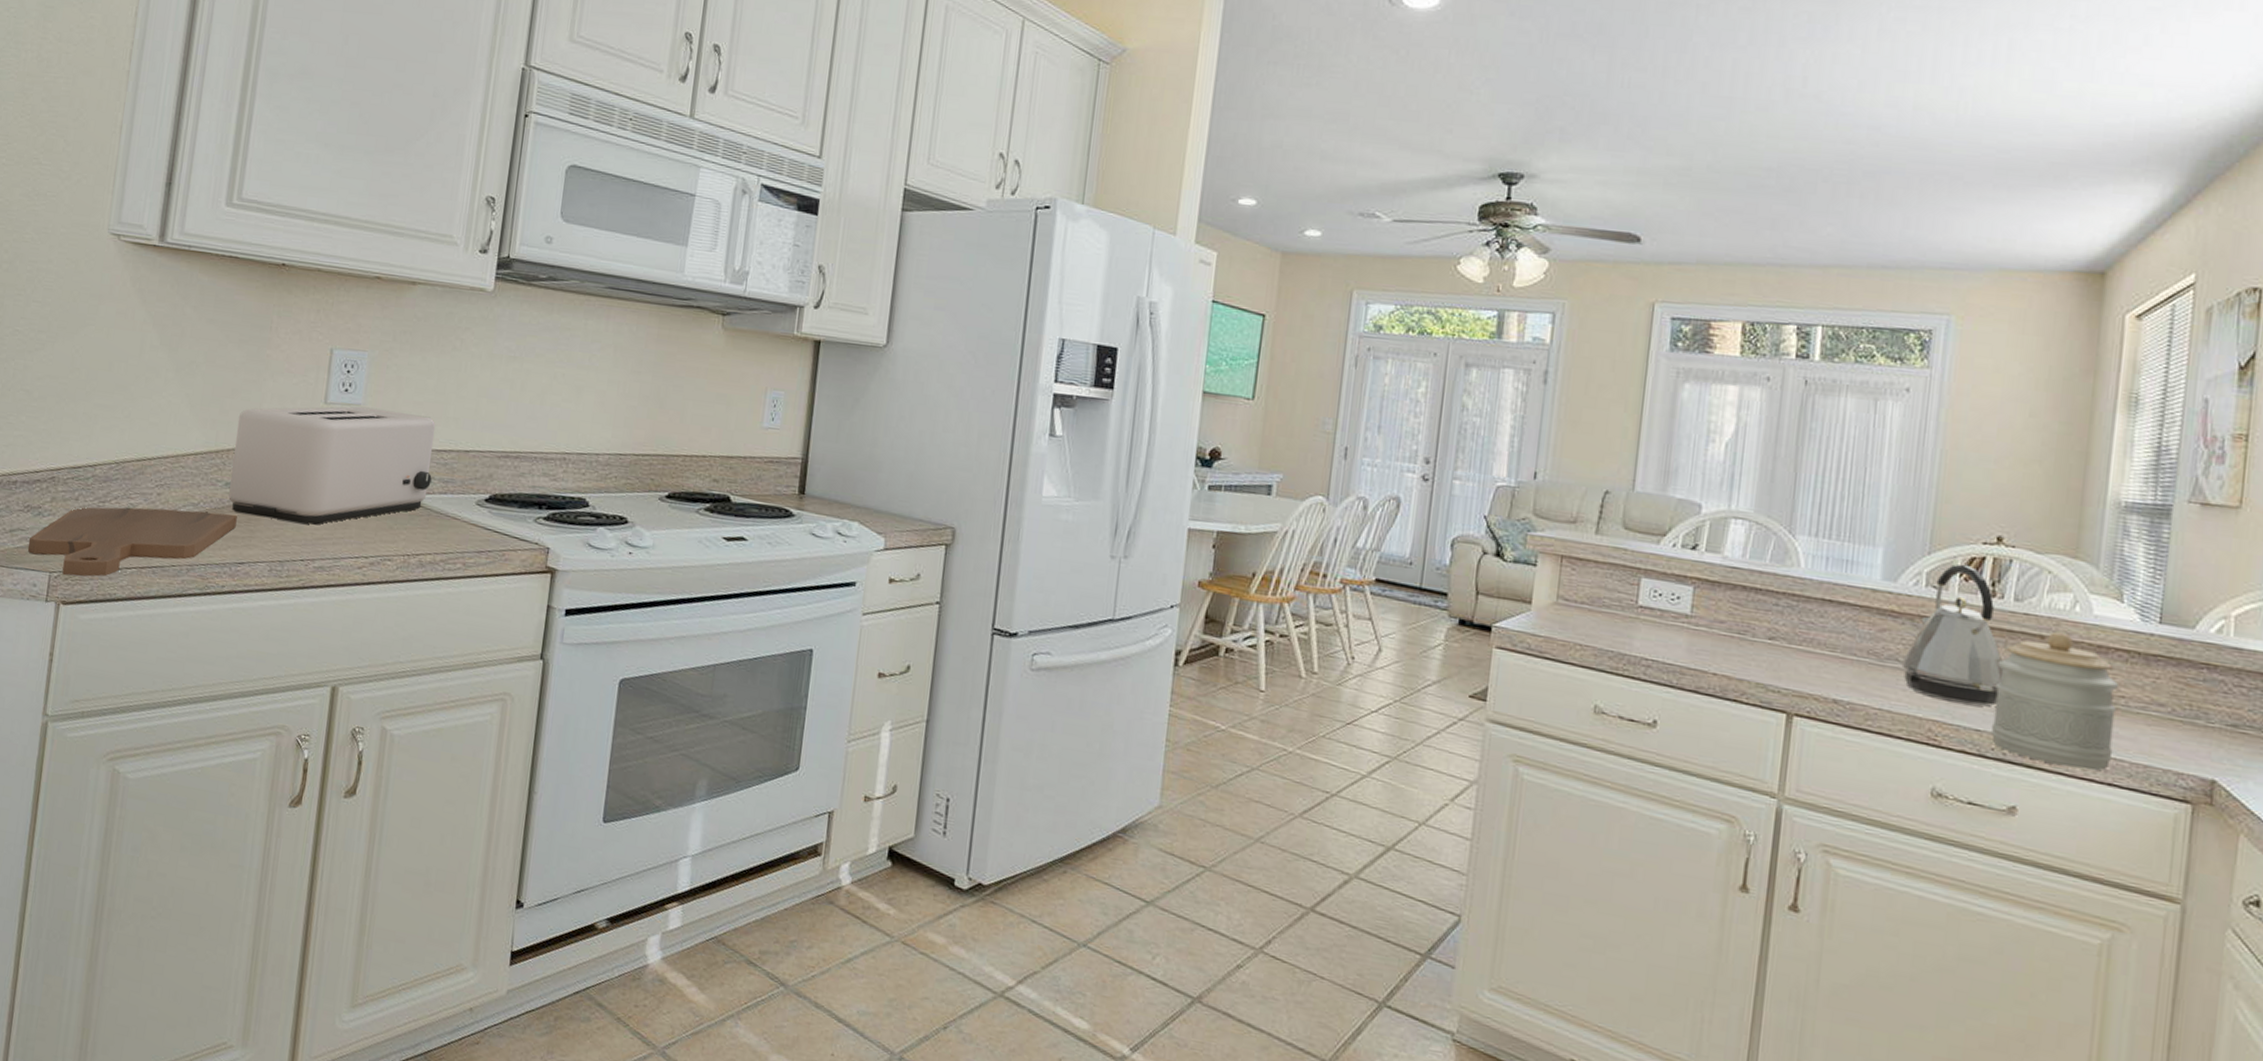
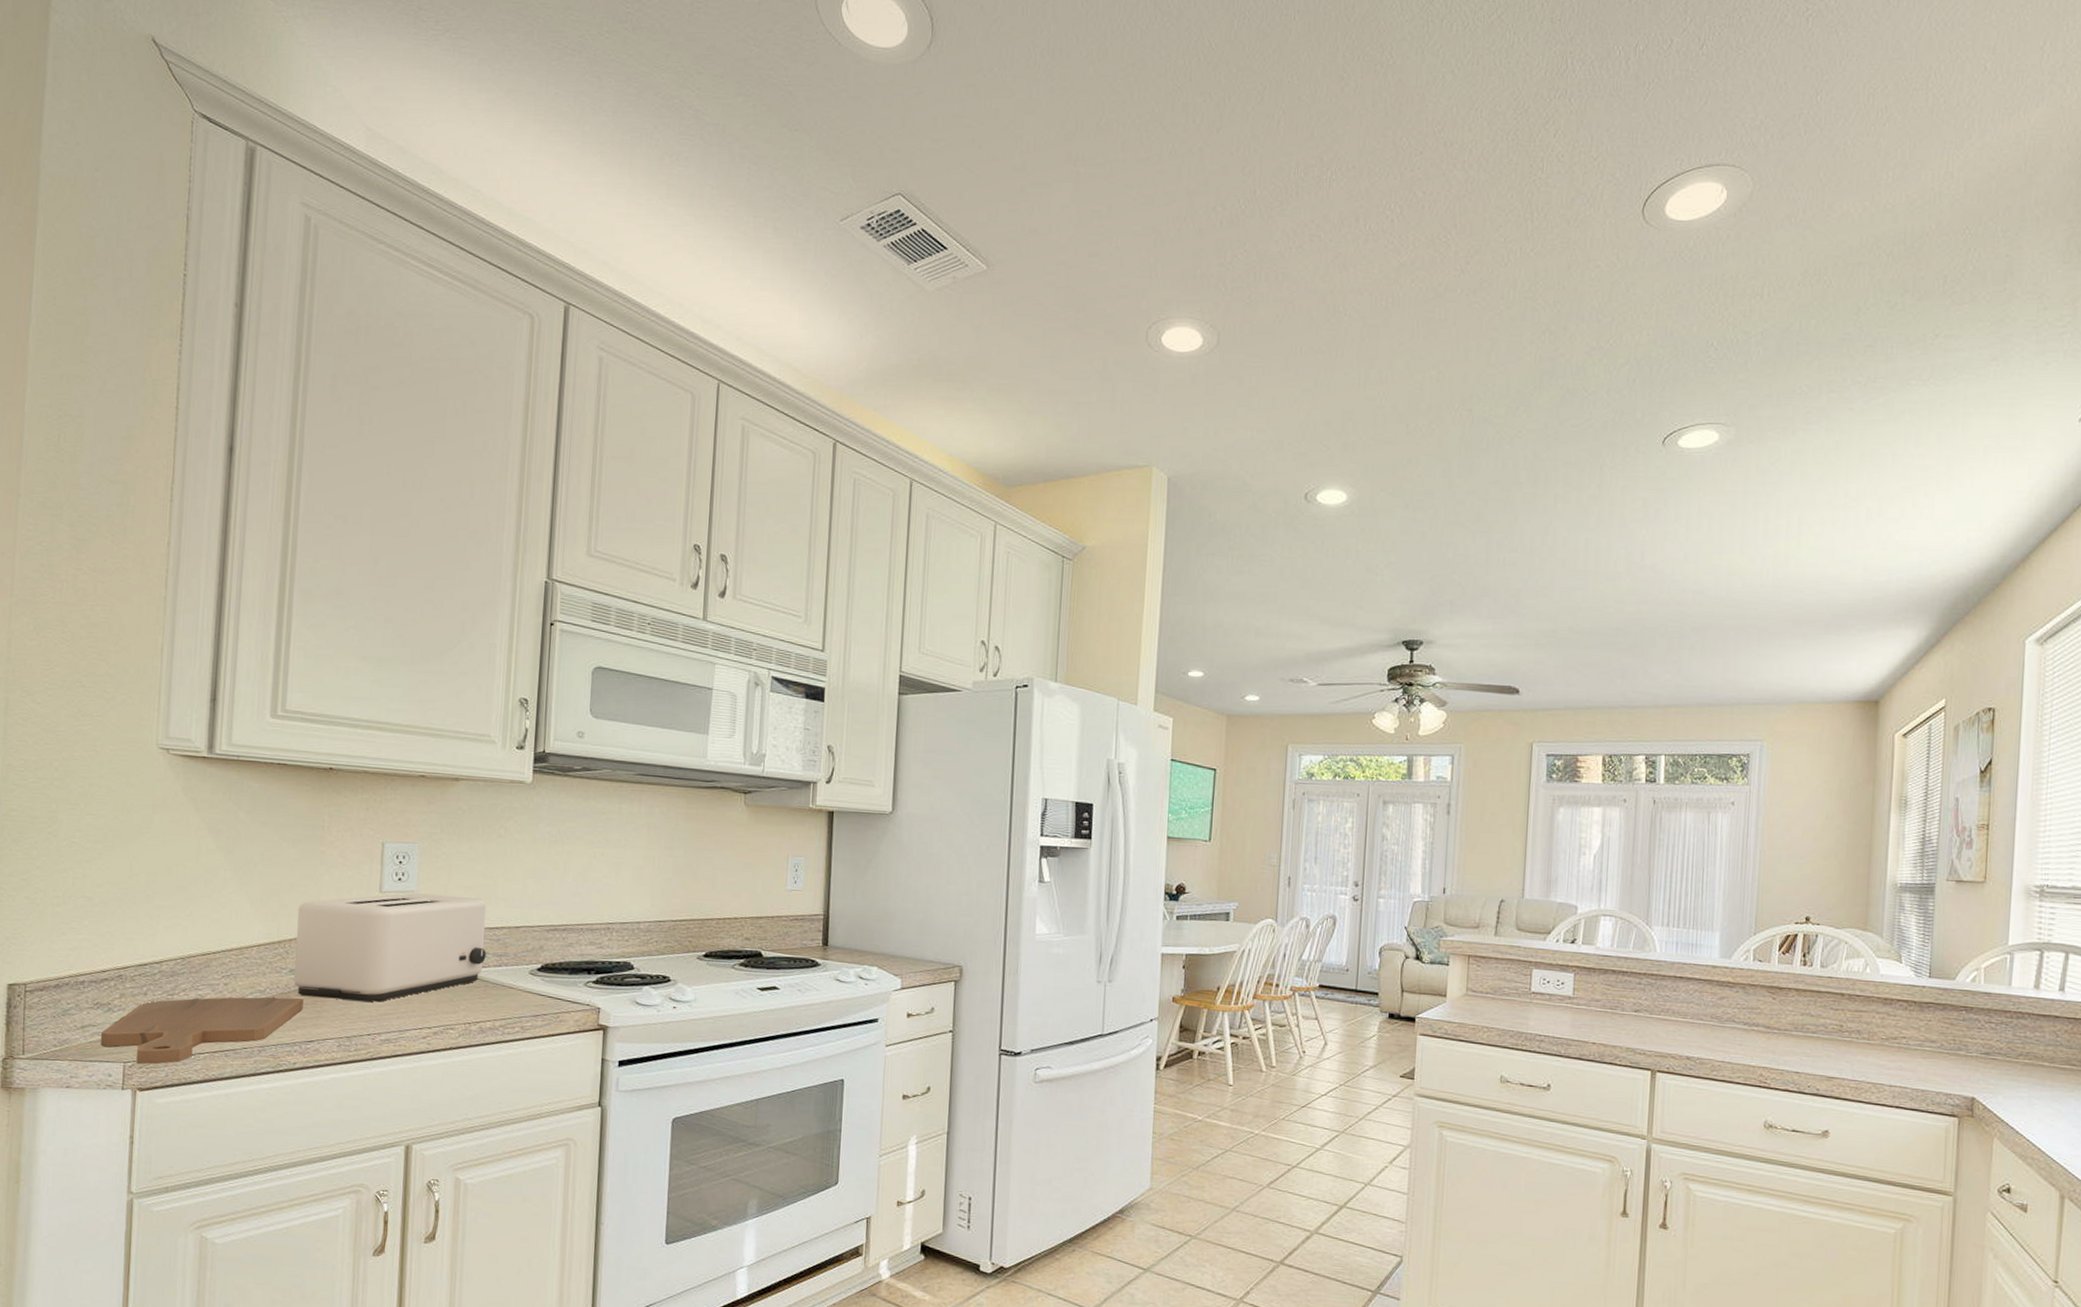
kettle: present [1901,564,2004,707] -> none [1737,941,1815,1053]
jar: present [1990,631,2120,771] -> none [1807,989,1902,1097]

